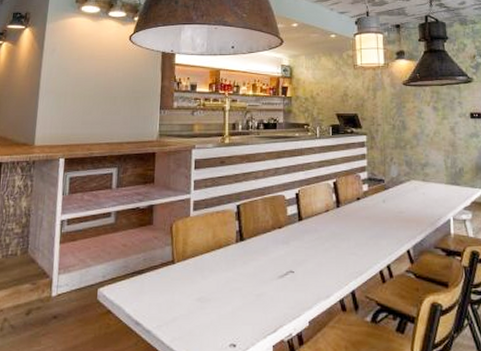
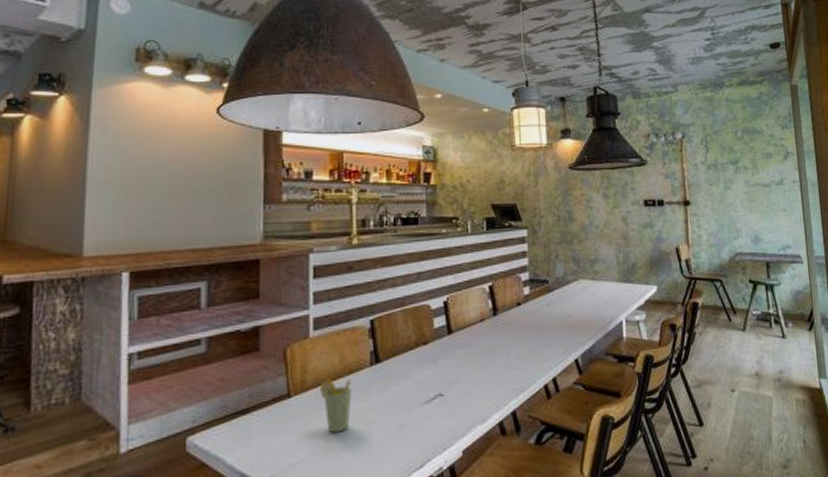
cup: none [196,251,221,296] -> present [319,378,352,433]

